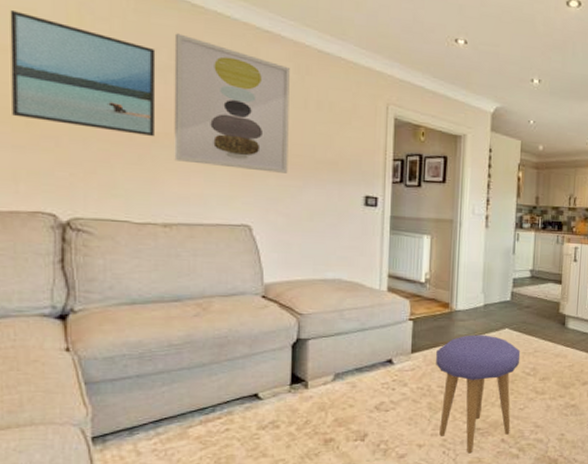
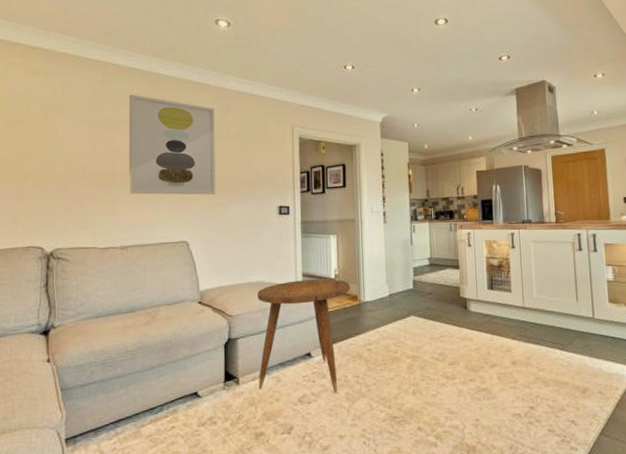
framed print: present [10,10,156,137] -> none [15,95,116,177]
side table: none [330,281,442,403] -> present [257,279,350,393]
stool: present [436,334,521,454] -> none [350,323,428,443]

